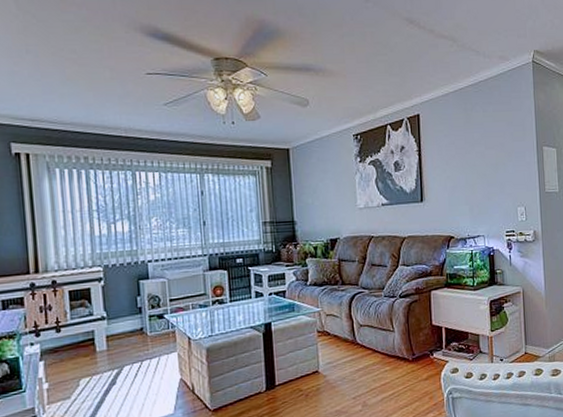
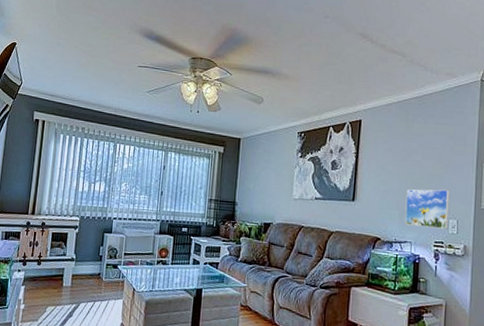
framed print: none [473,177,518,219] -> present [404,189,450,229]

